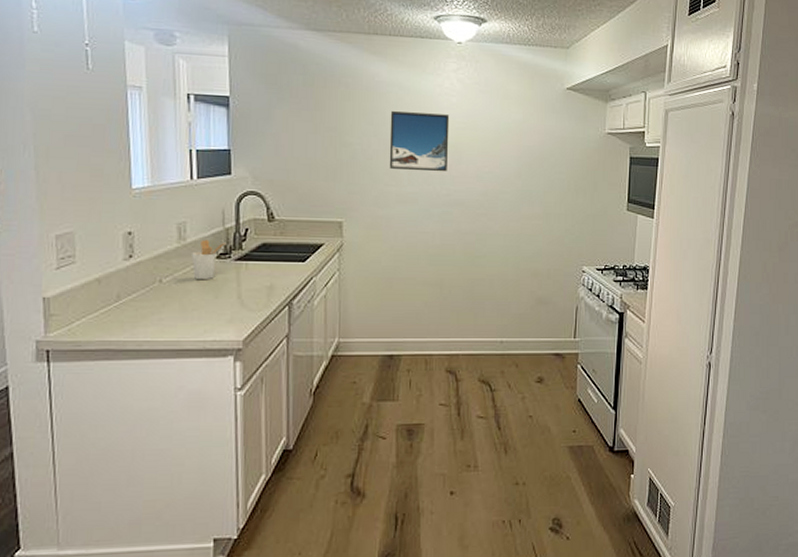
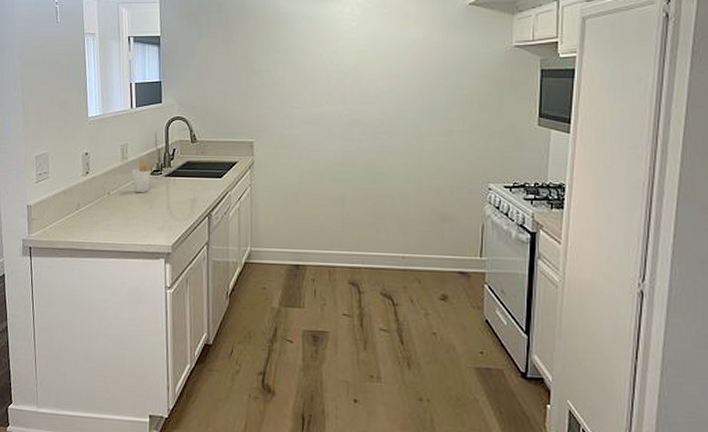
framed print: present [389,111,450,172] -> none [294,39,350,93]

